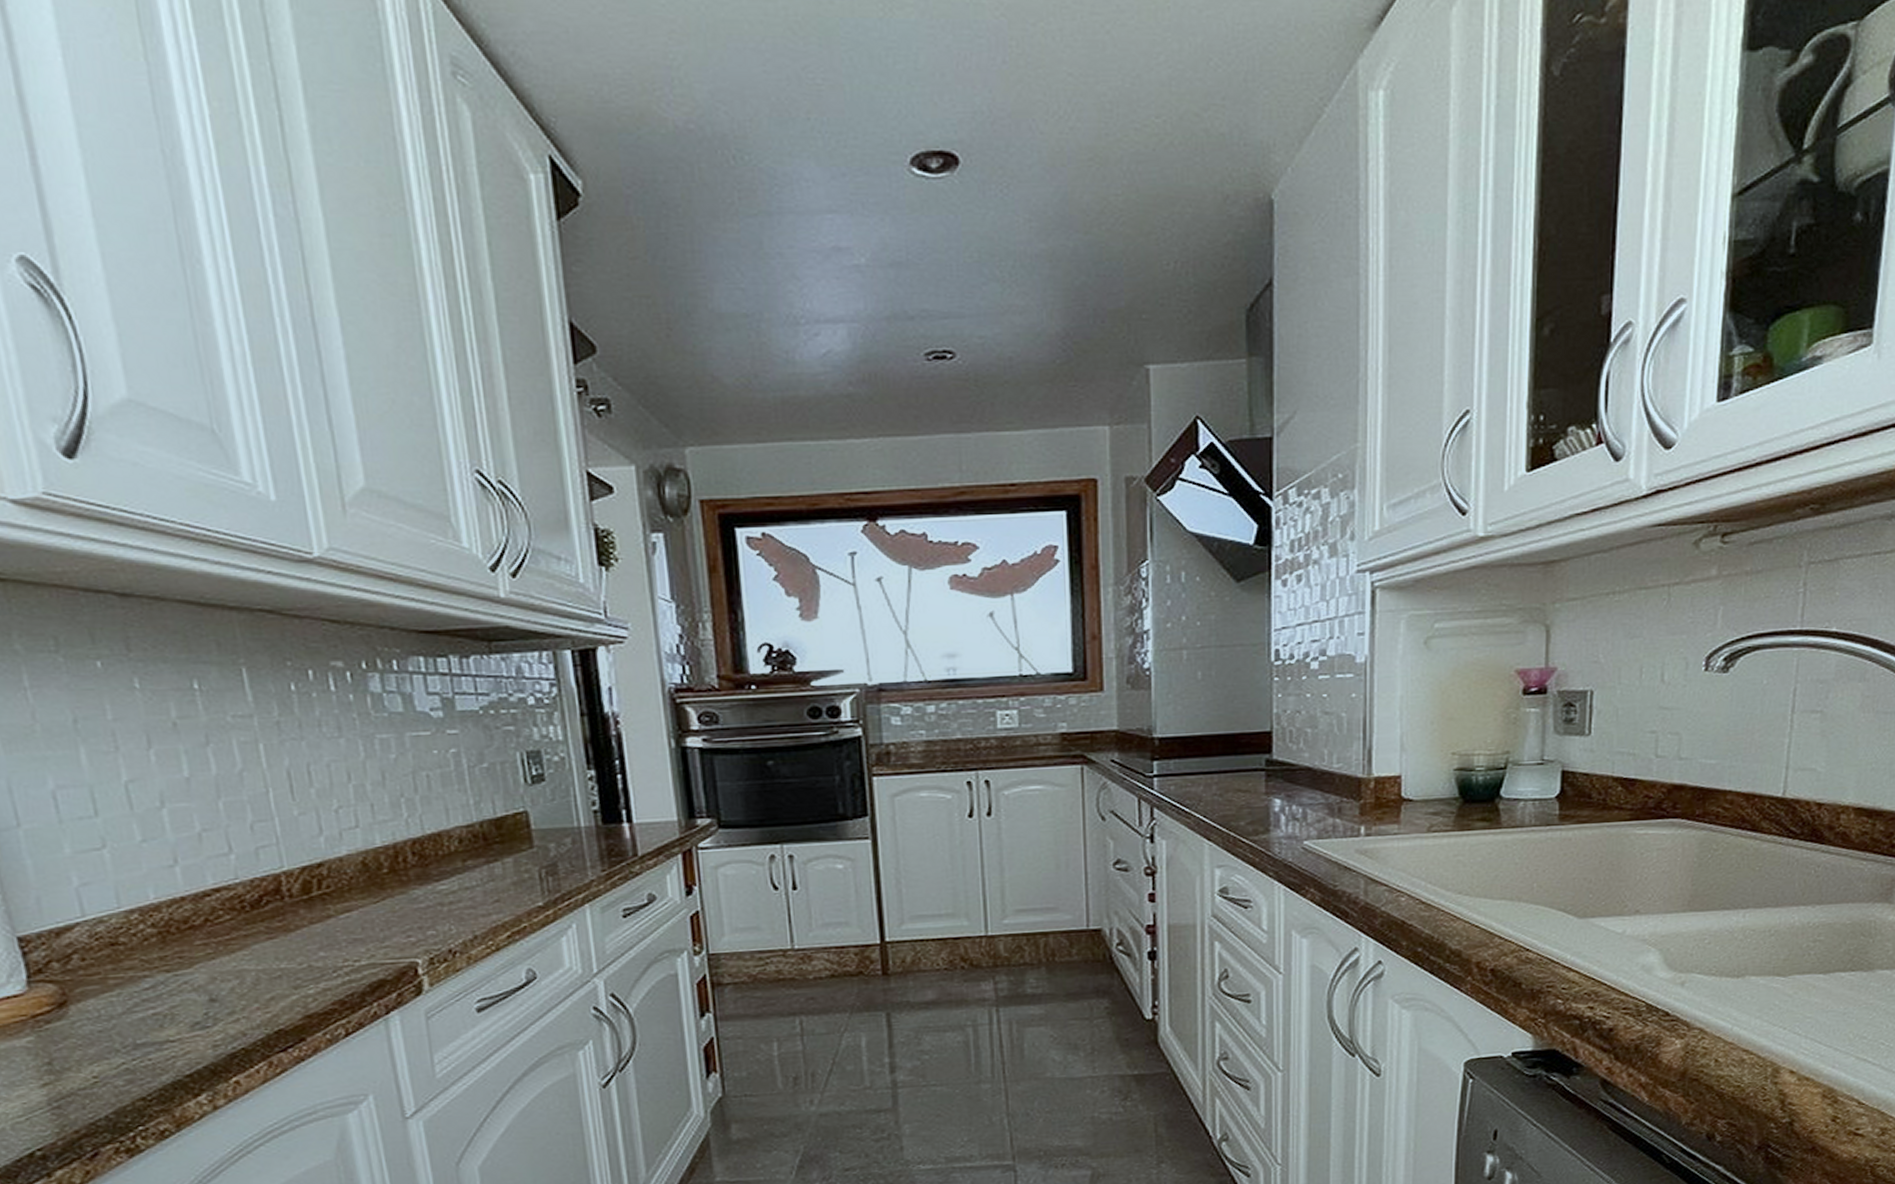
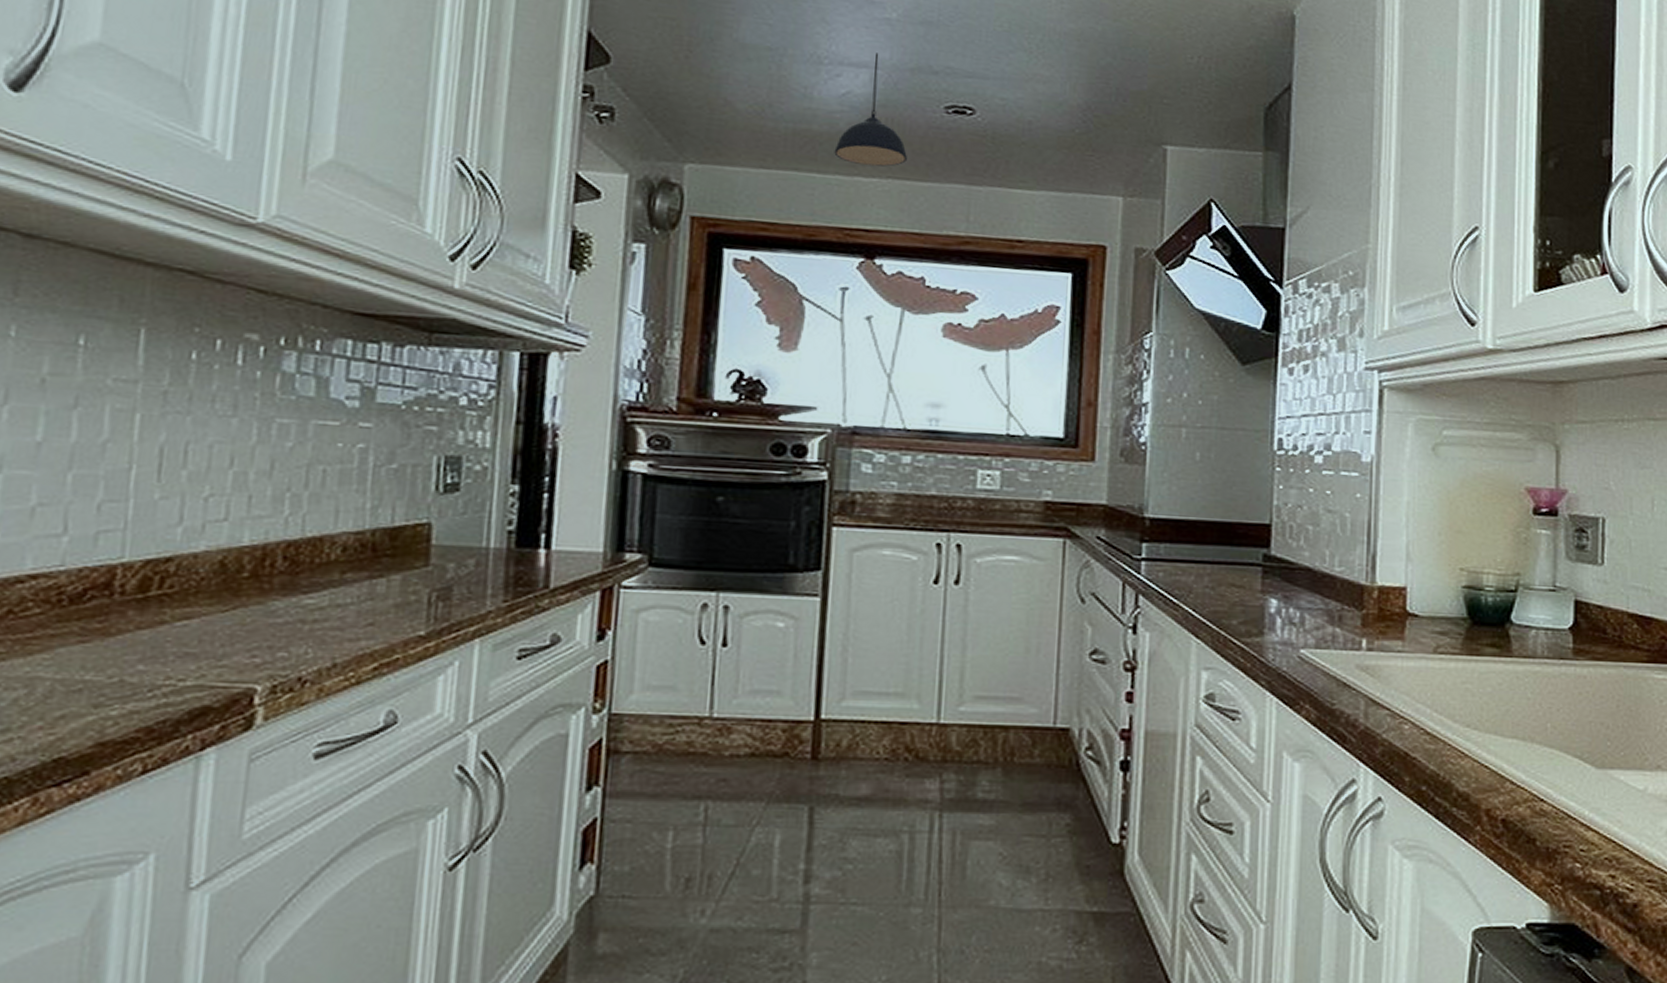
pendant light: none [824,305,895,427] -> present [834,53,907,167]

